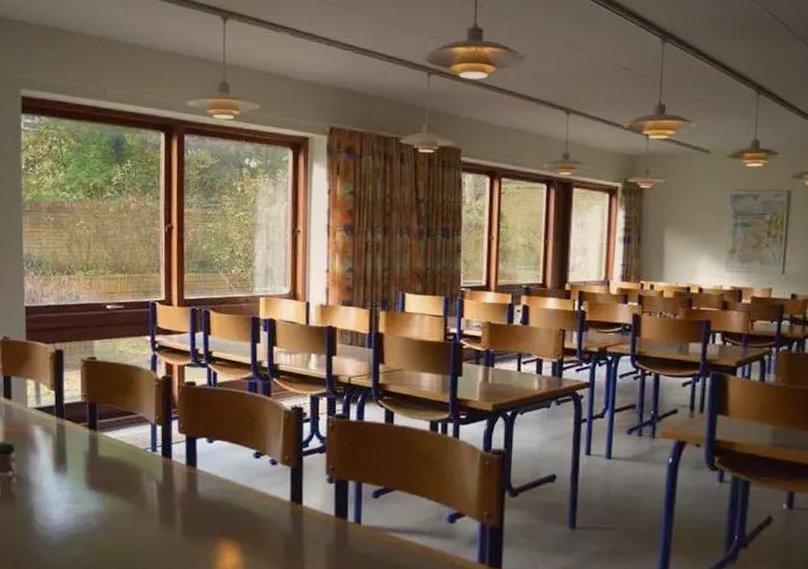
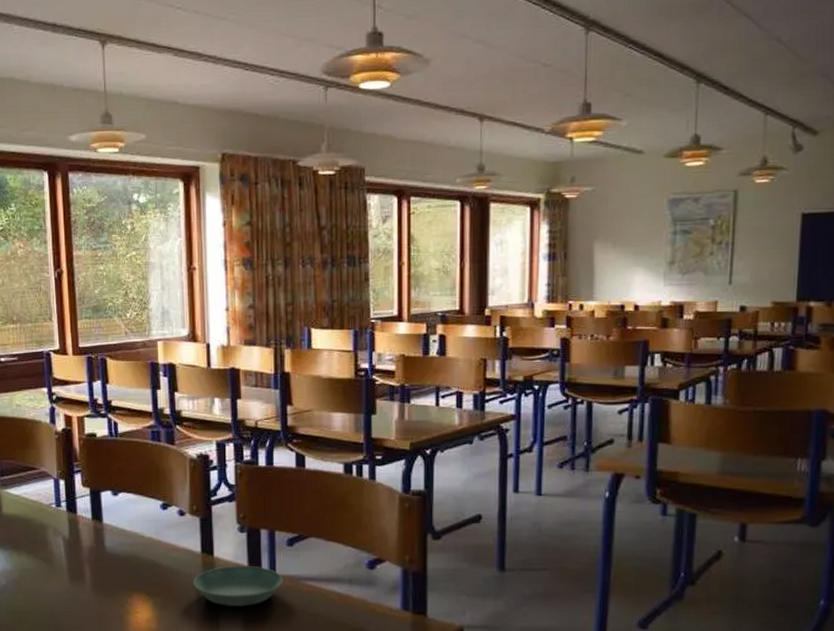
saucer: none [280,515,368,555] -> present [192,565,284,606]

